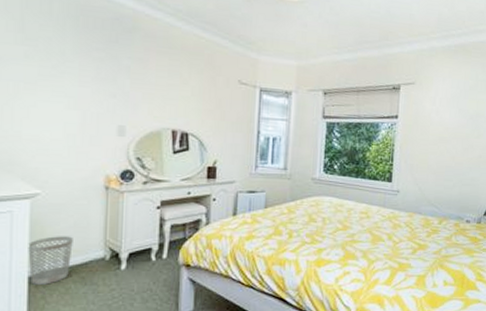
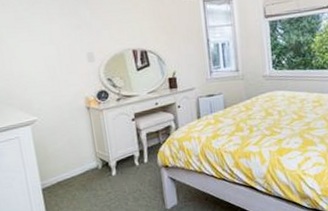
wastebasket: present [28,236,73,285] -> none [36,152,72,195]

